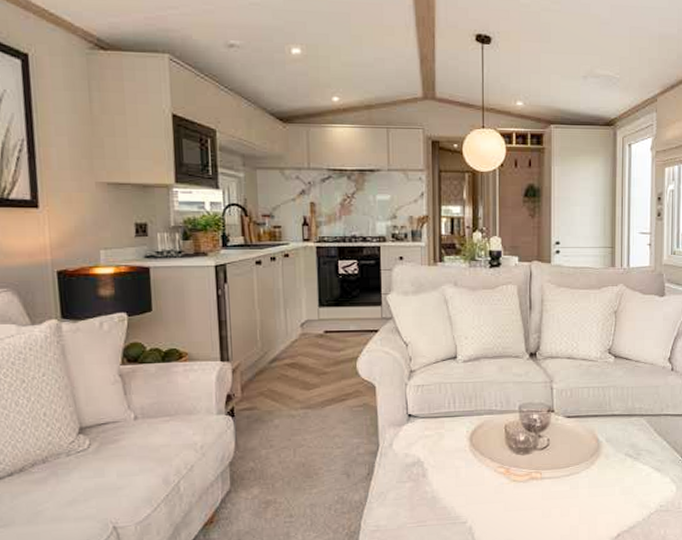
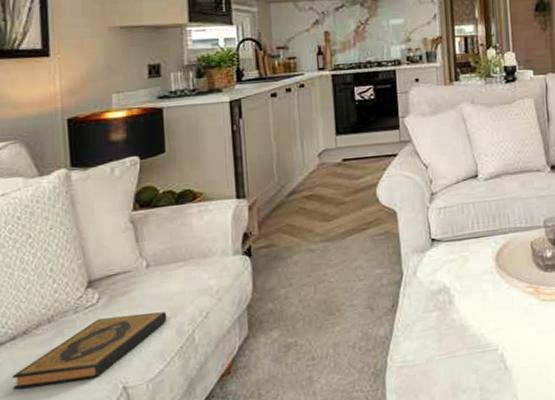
hardback book: none [11,461,154,521] -> present [12,312,168,390]

